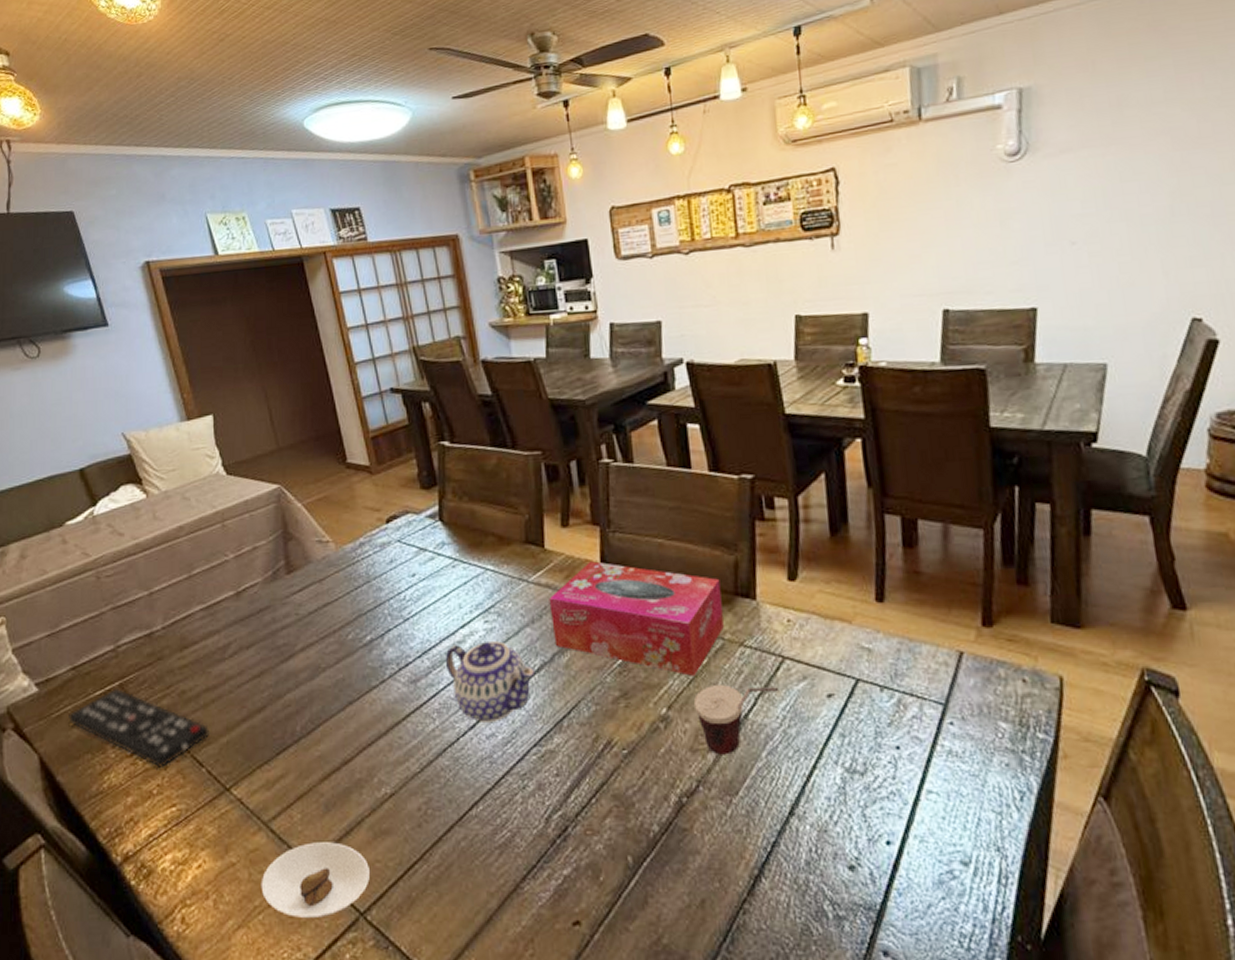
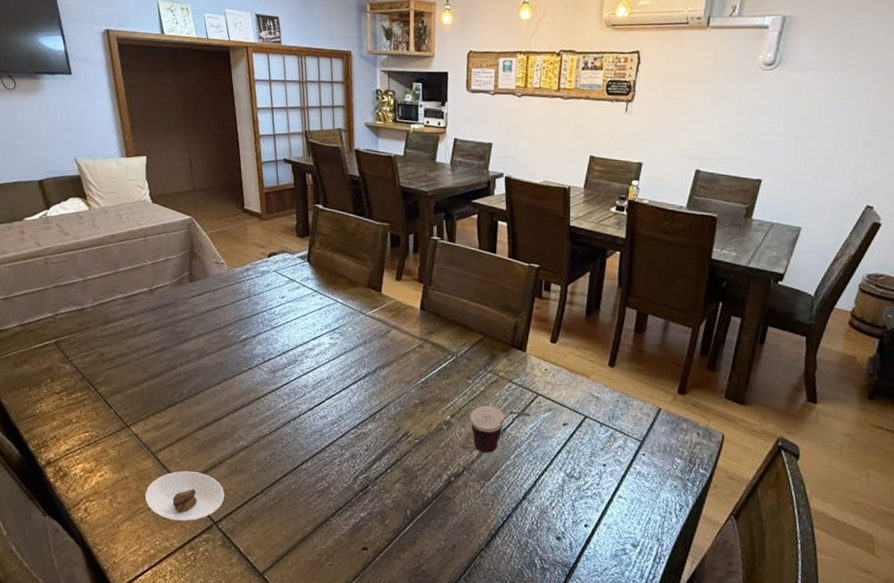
remote control: present [69,689,209,767] -> none [14,344,119,405]
teapot: present [445,641,536,724] -> none [297,351,362,408]
tissue box: present [549,561,724,676] -> none [378,307,503,397]

